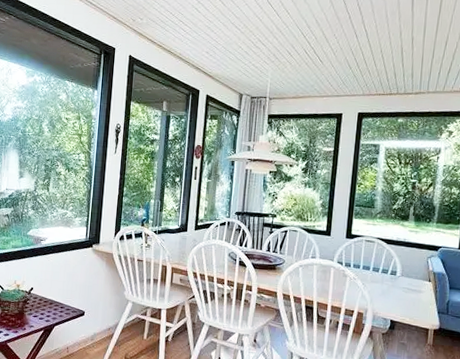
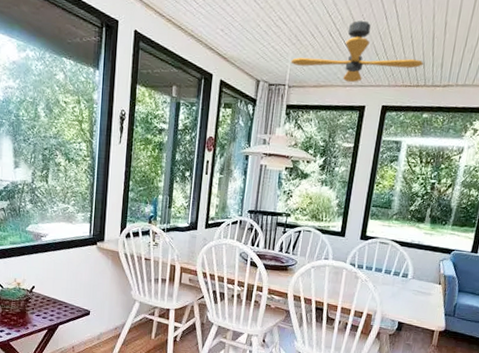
ceiling fan: none [270,40,395,94] -> present [290,21,424,83]

